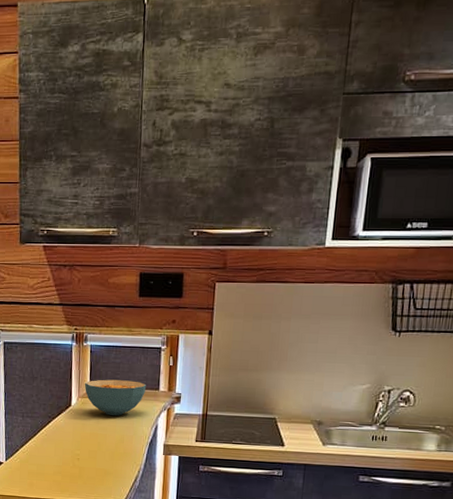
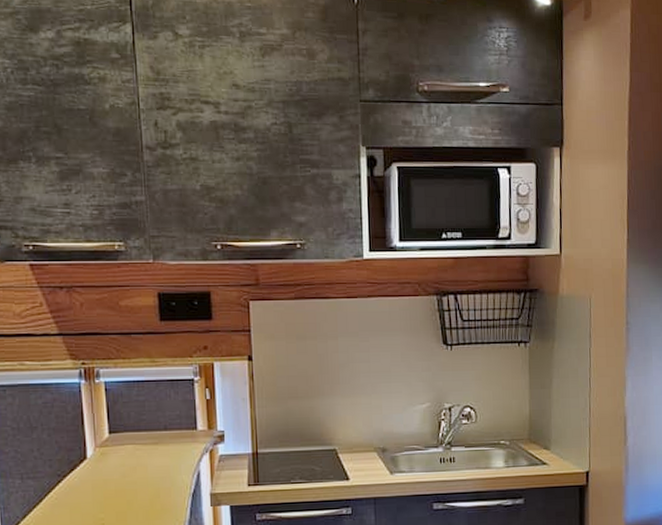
cereal bowl: present [85,379,147,416] -> none [102,421,181,465]

